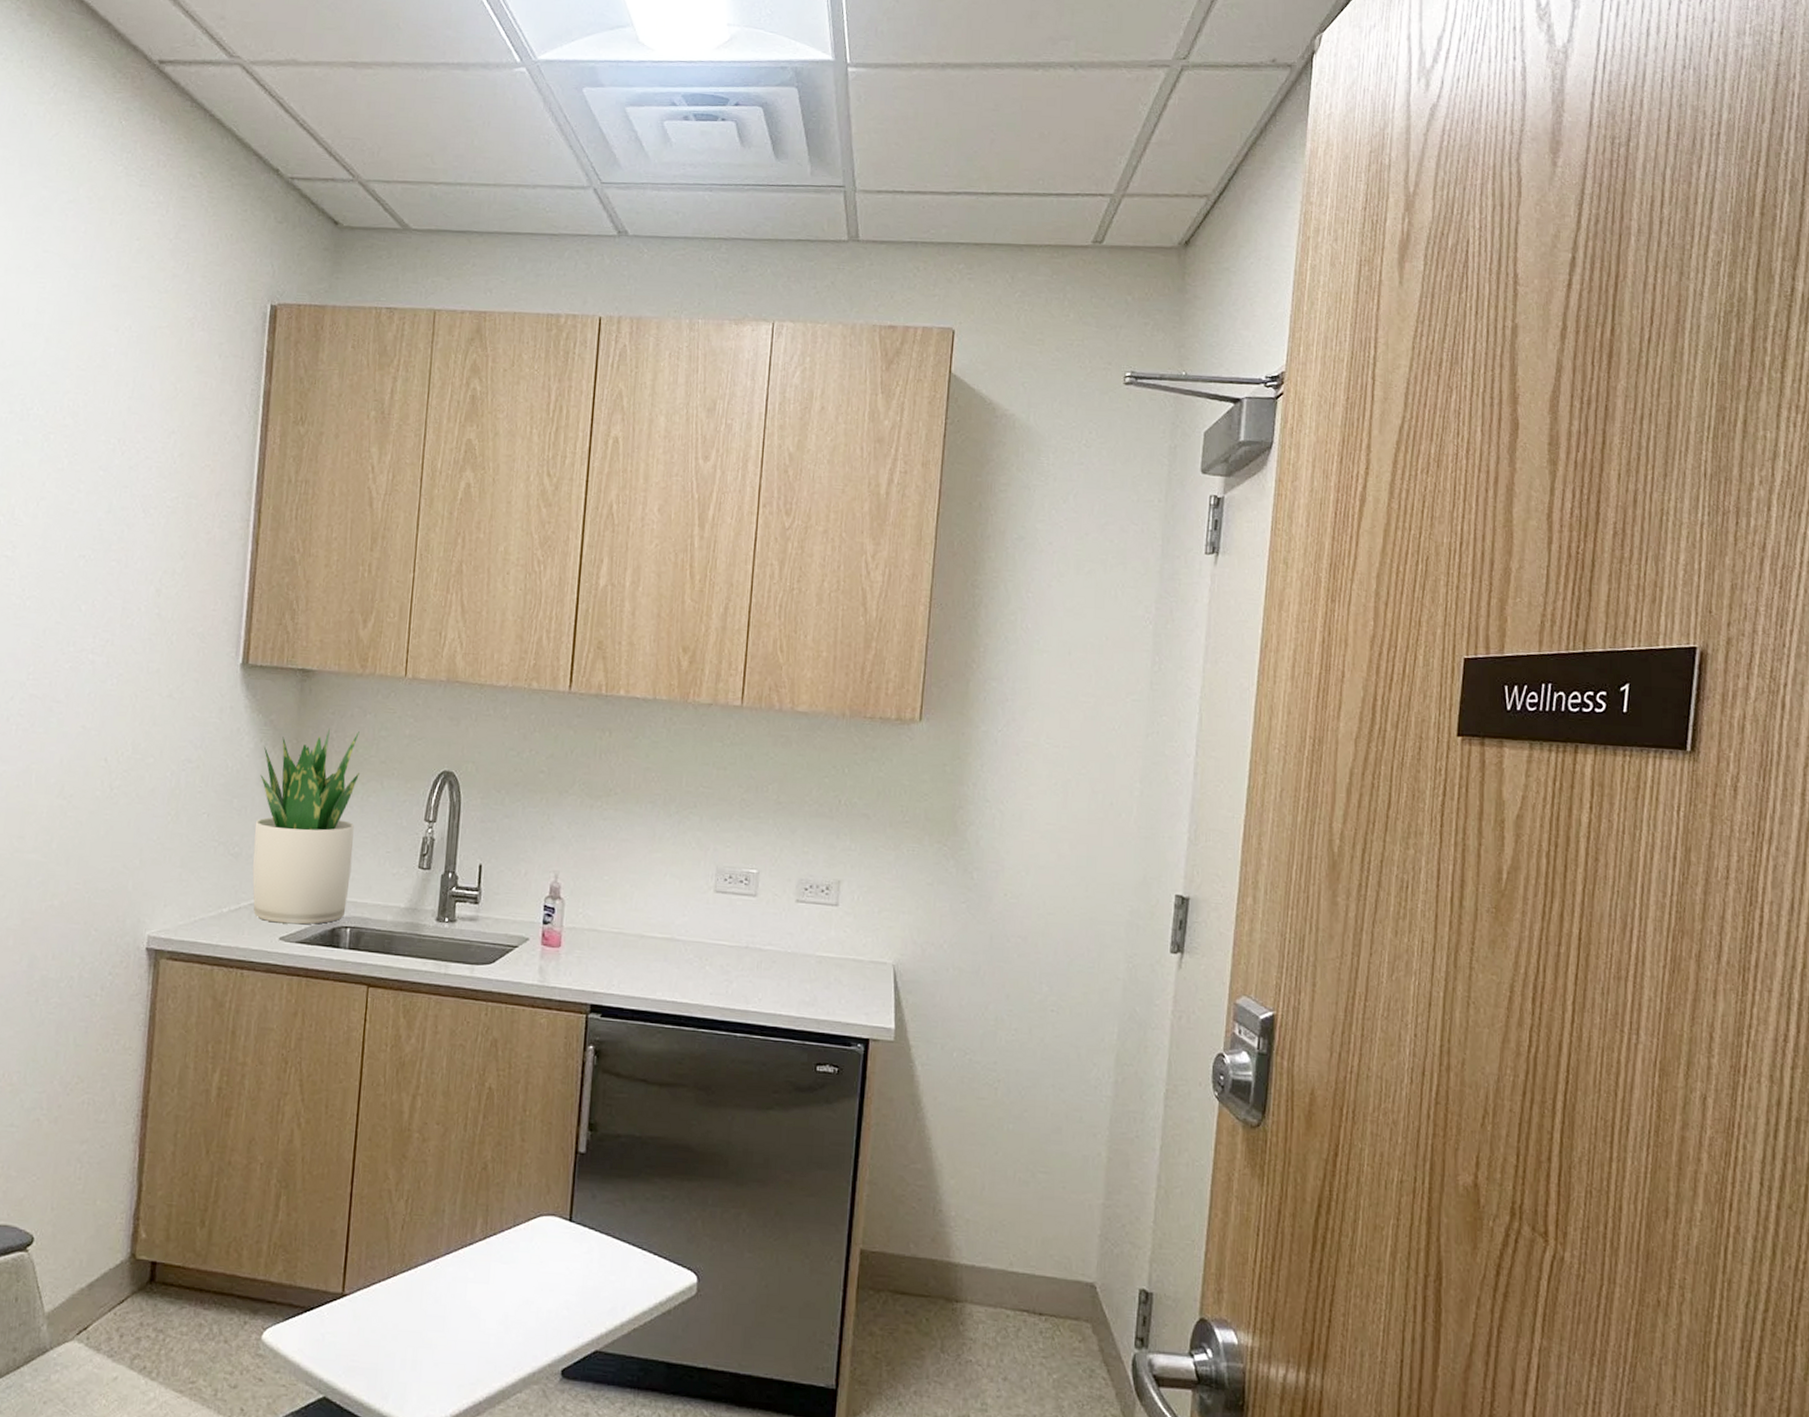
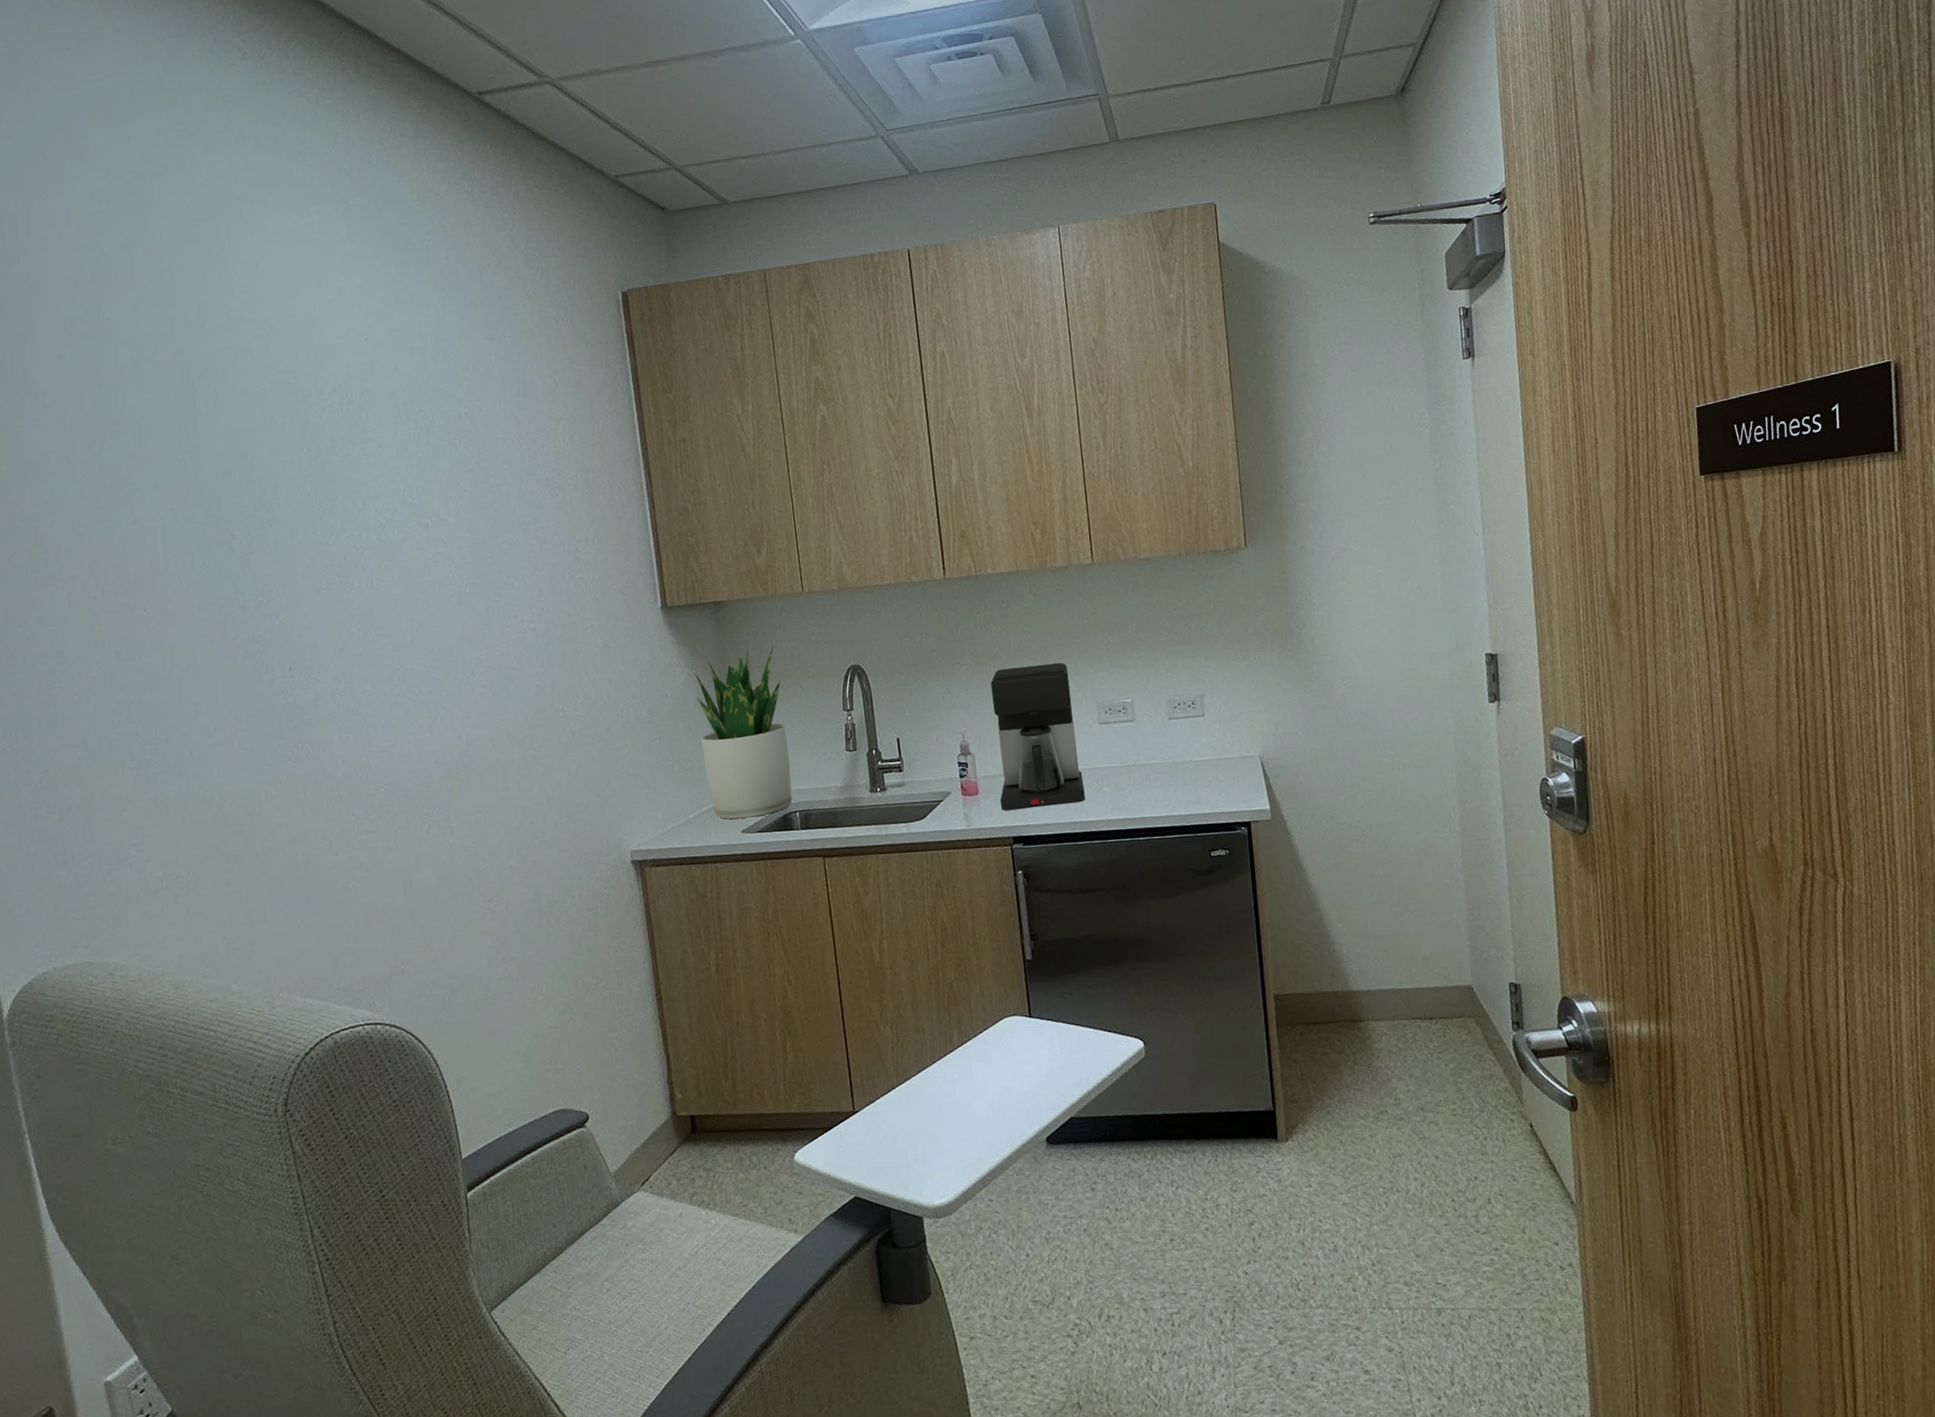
coffee maker: none [583,807,691,979] -> present [991,662,1086,811]

